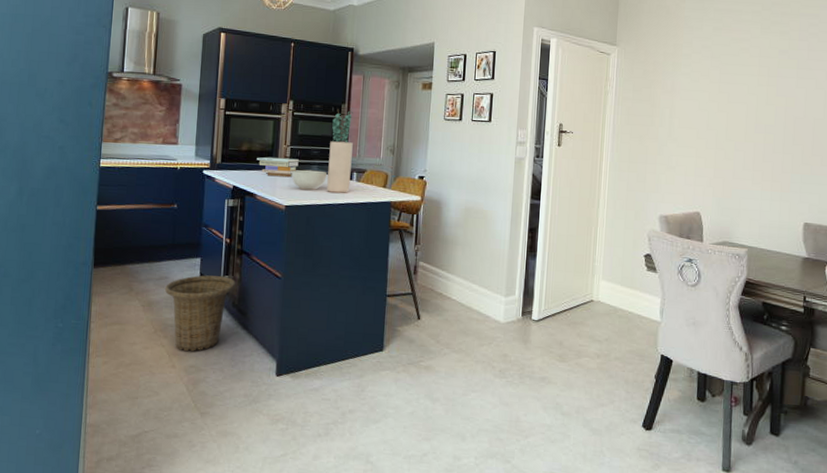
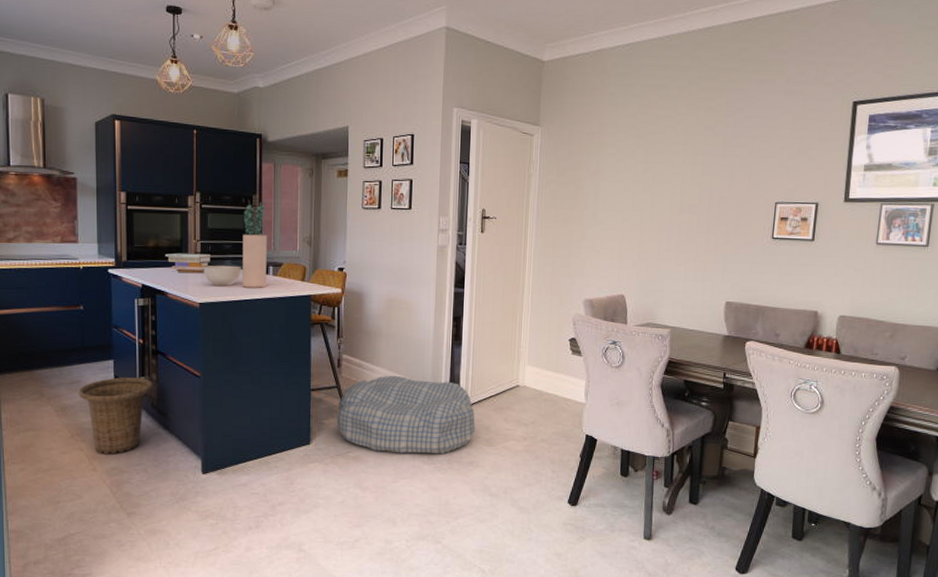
dog bed: none [410,284,548,368] -> present [336,375,475,454]

